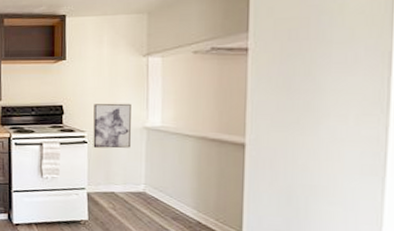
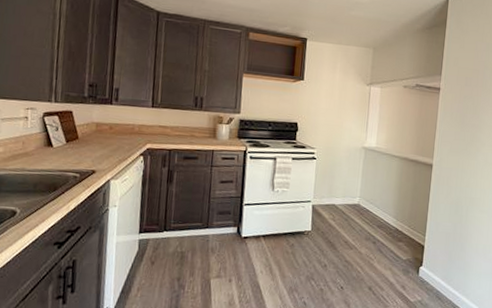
wall art: present [93,103,131,149] -> none [320,123,355,165]

